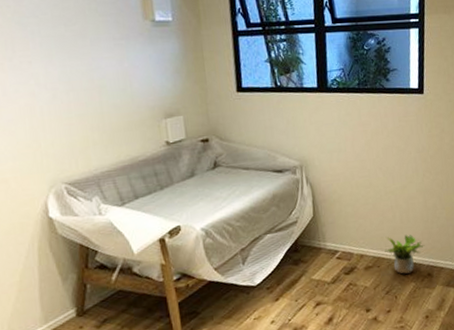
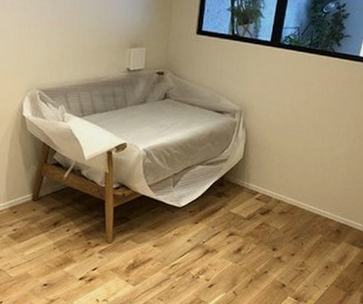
potted plant: present [384,234,425,274] -> none [301,190,340,226]

